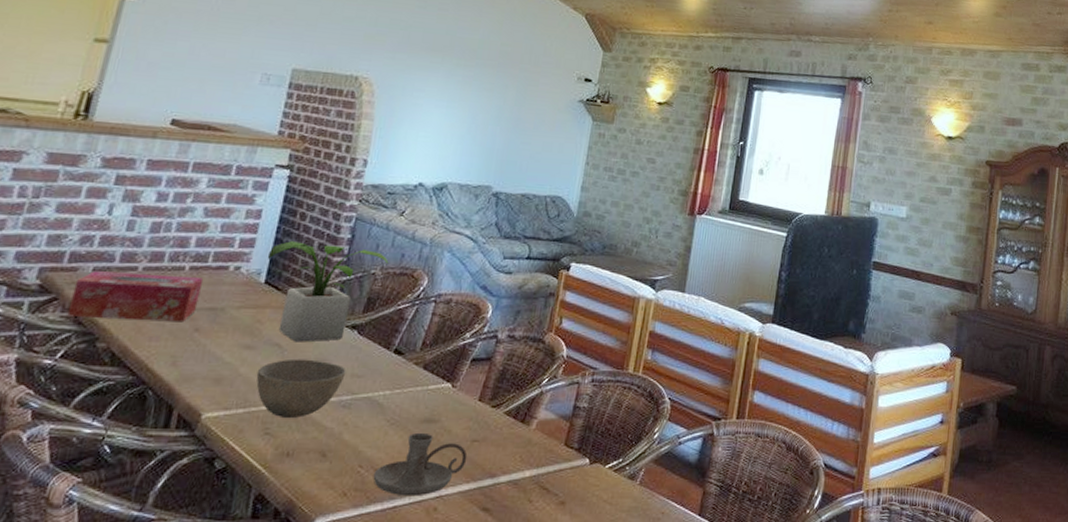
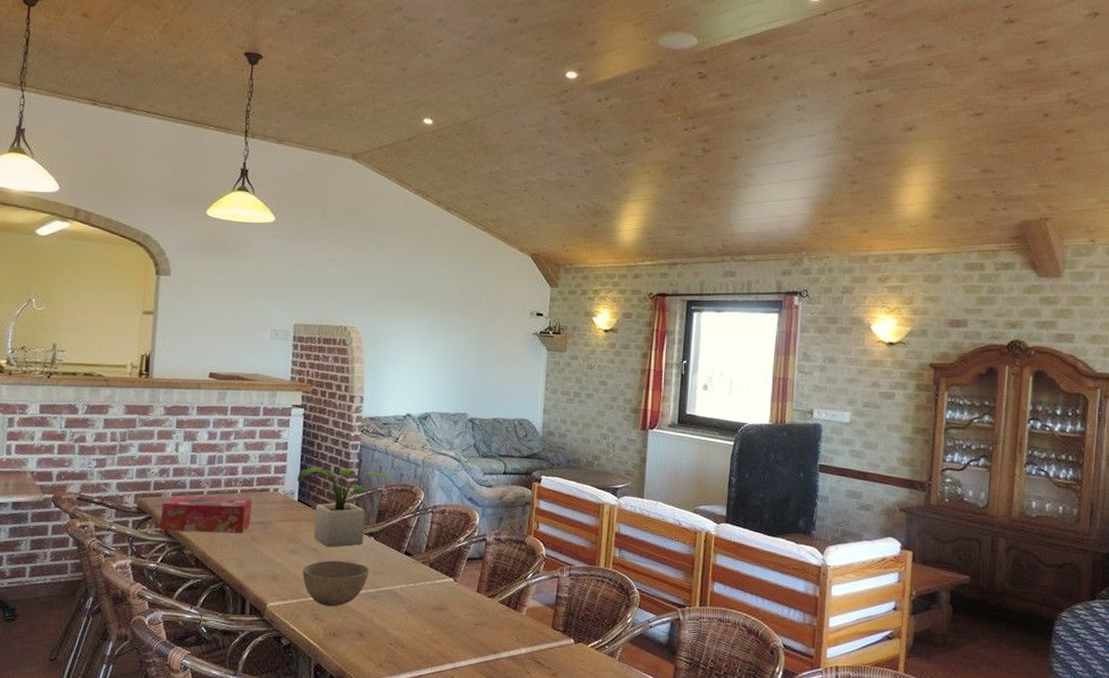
candle holder: present [373,432,468,497] -> none [401,617,473,668]

